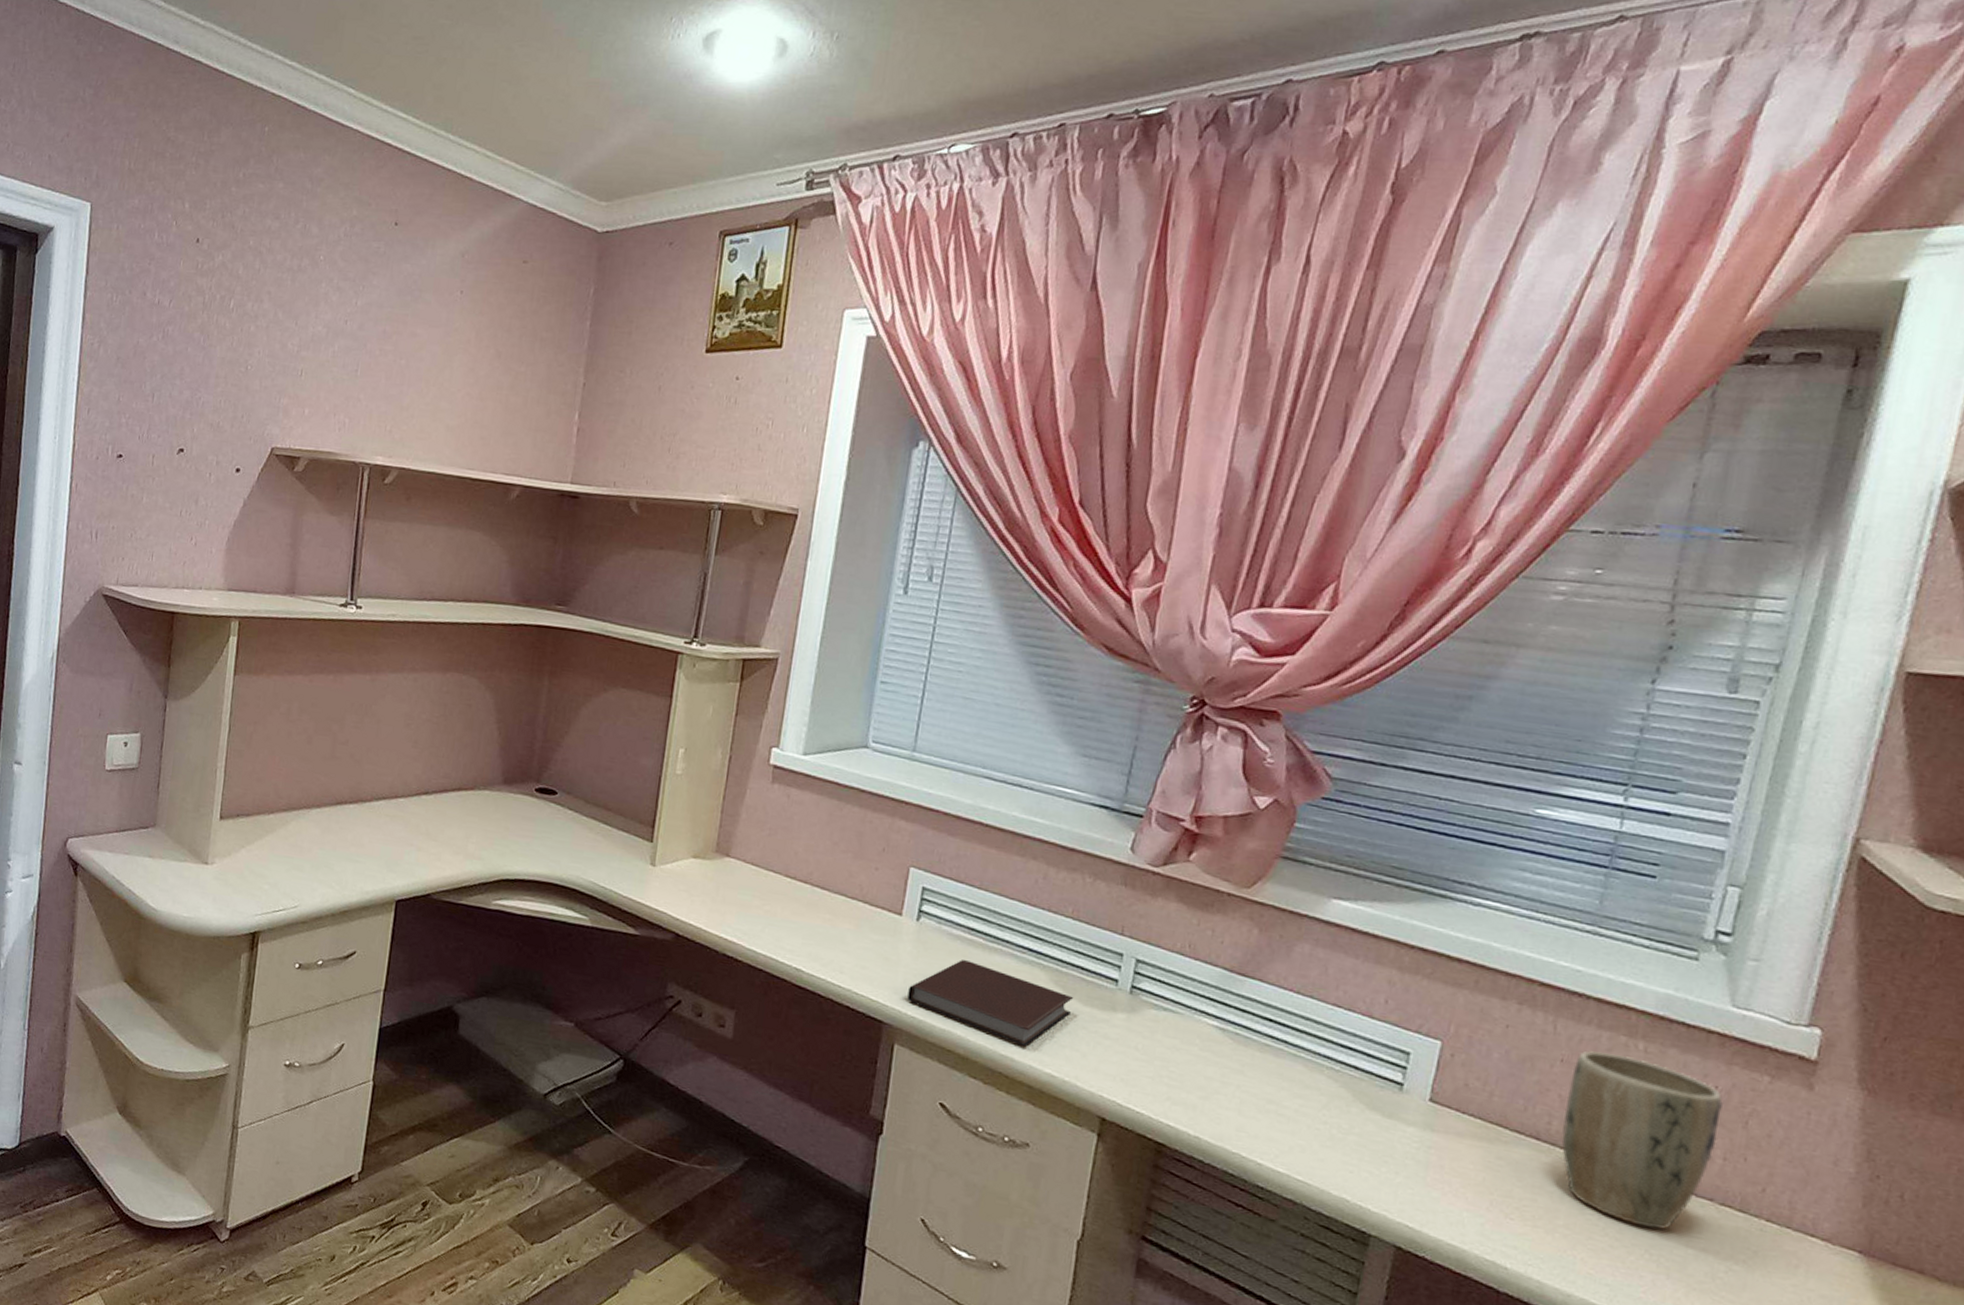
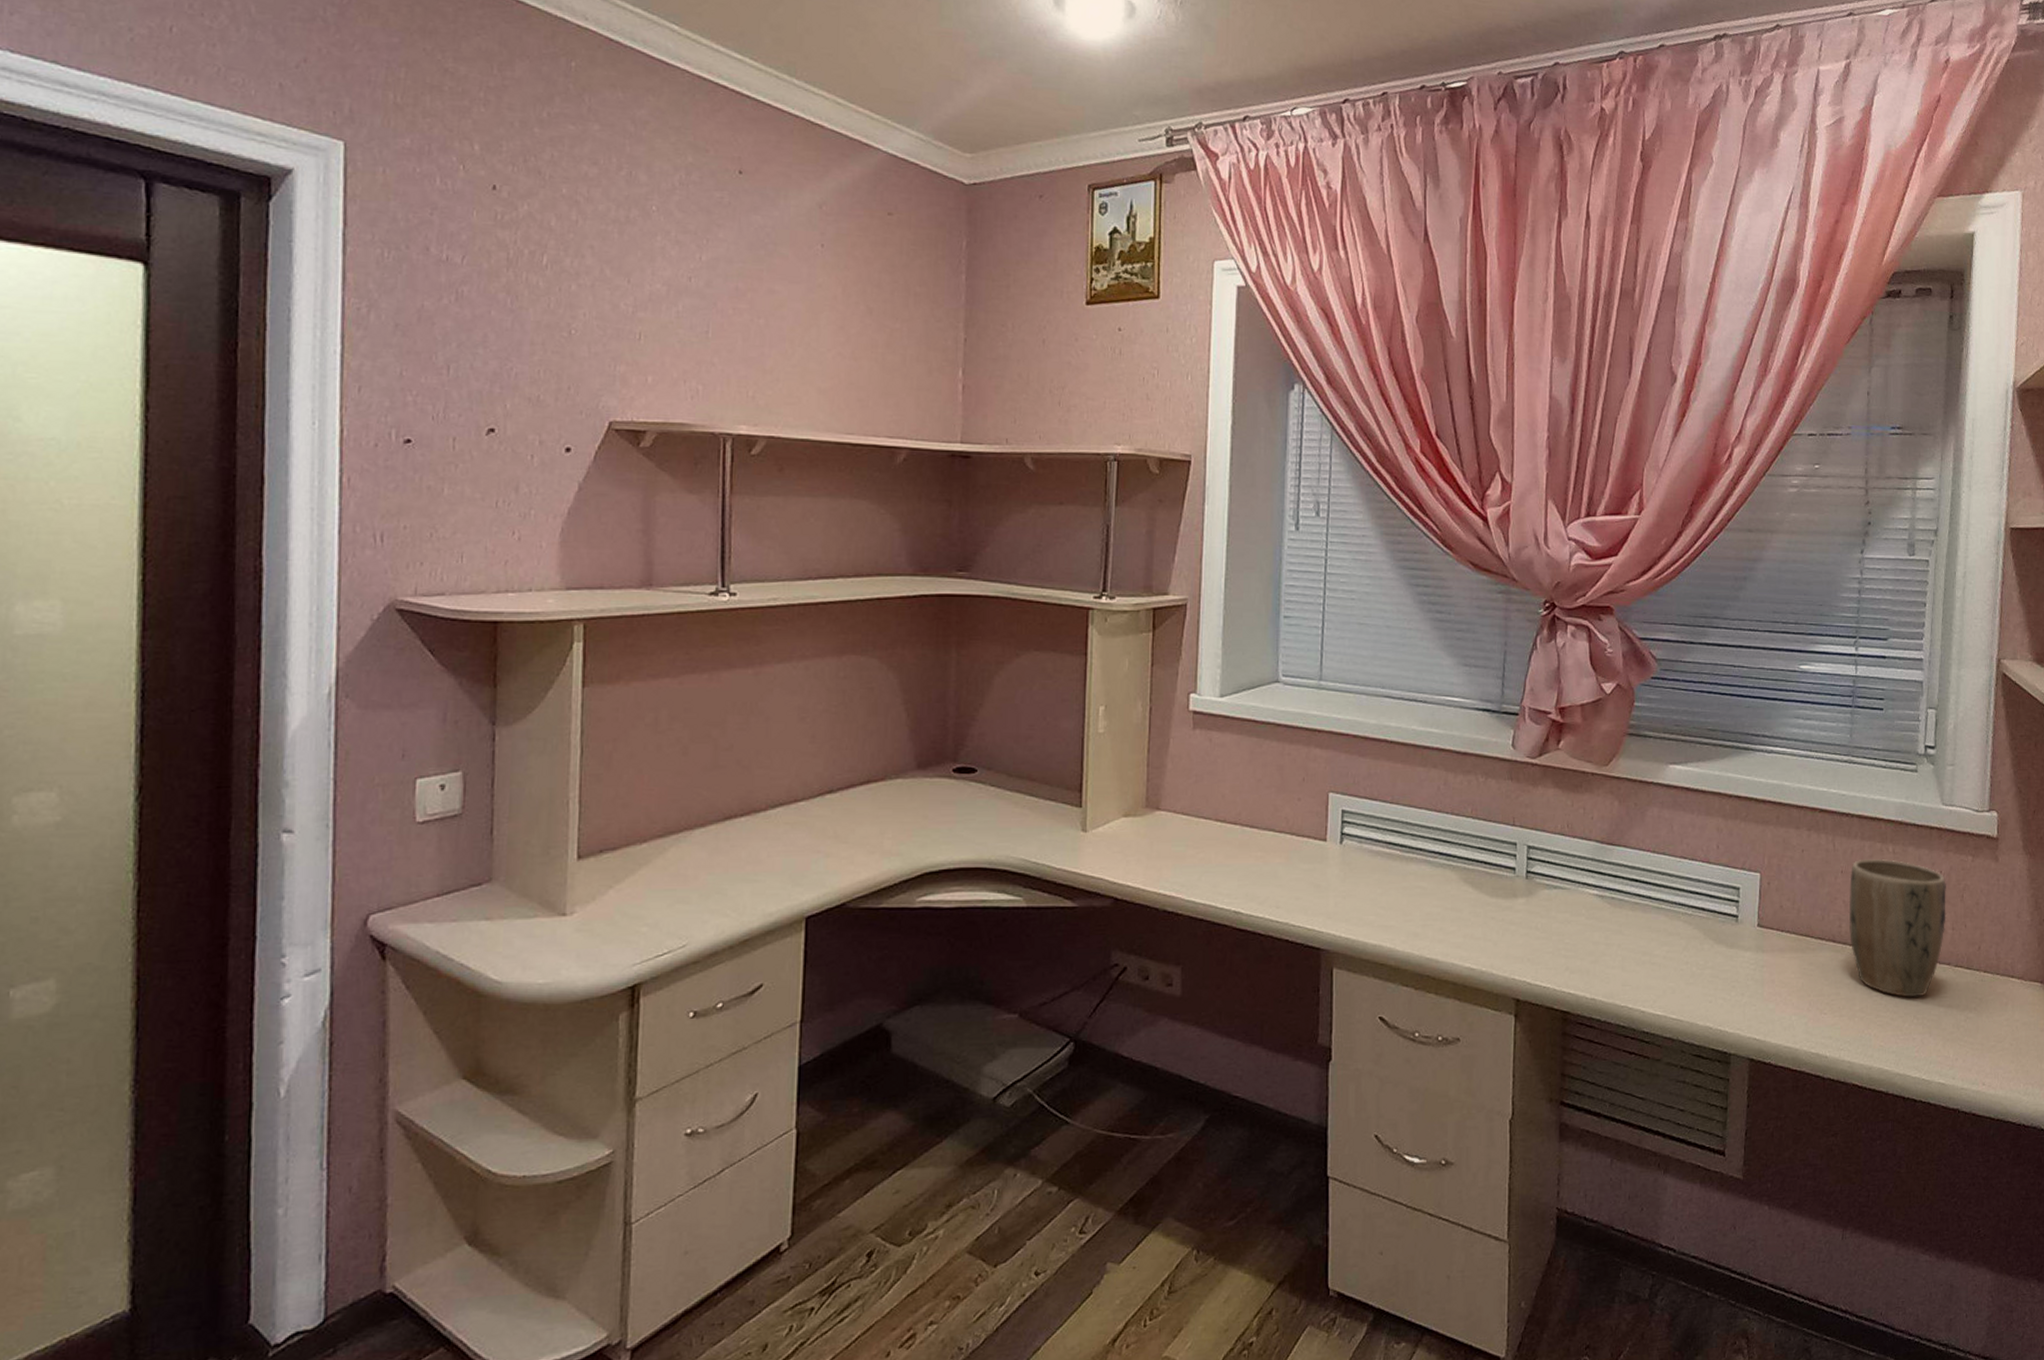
notebook: present [907,960,1074,1047] -> none [1340,874,1482,946]

